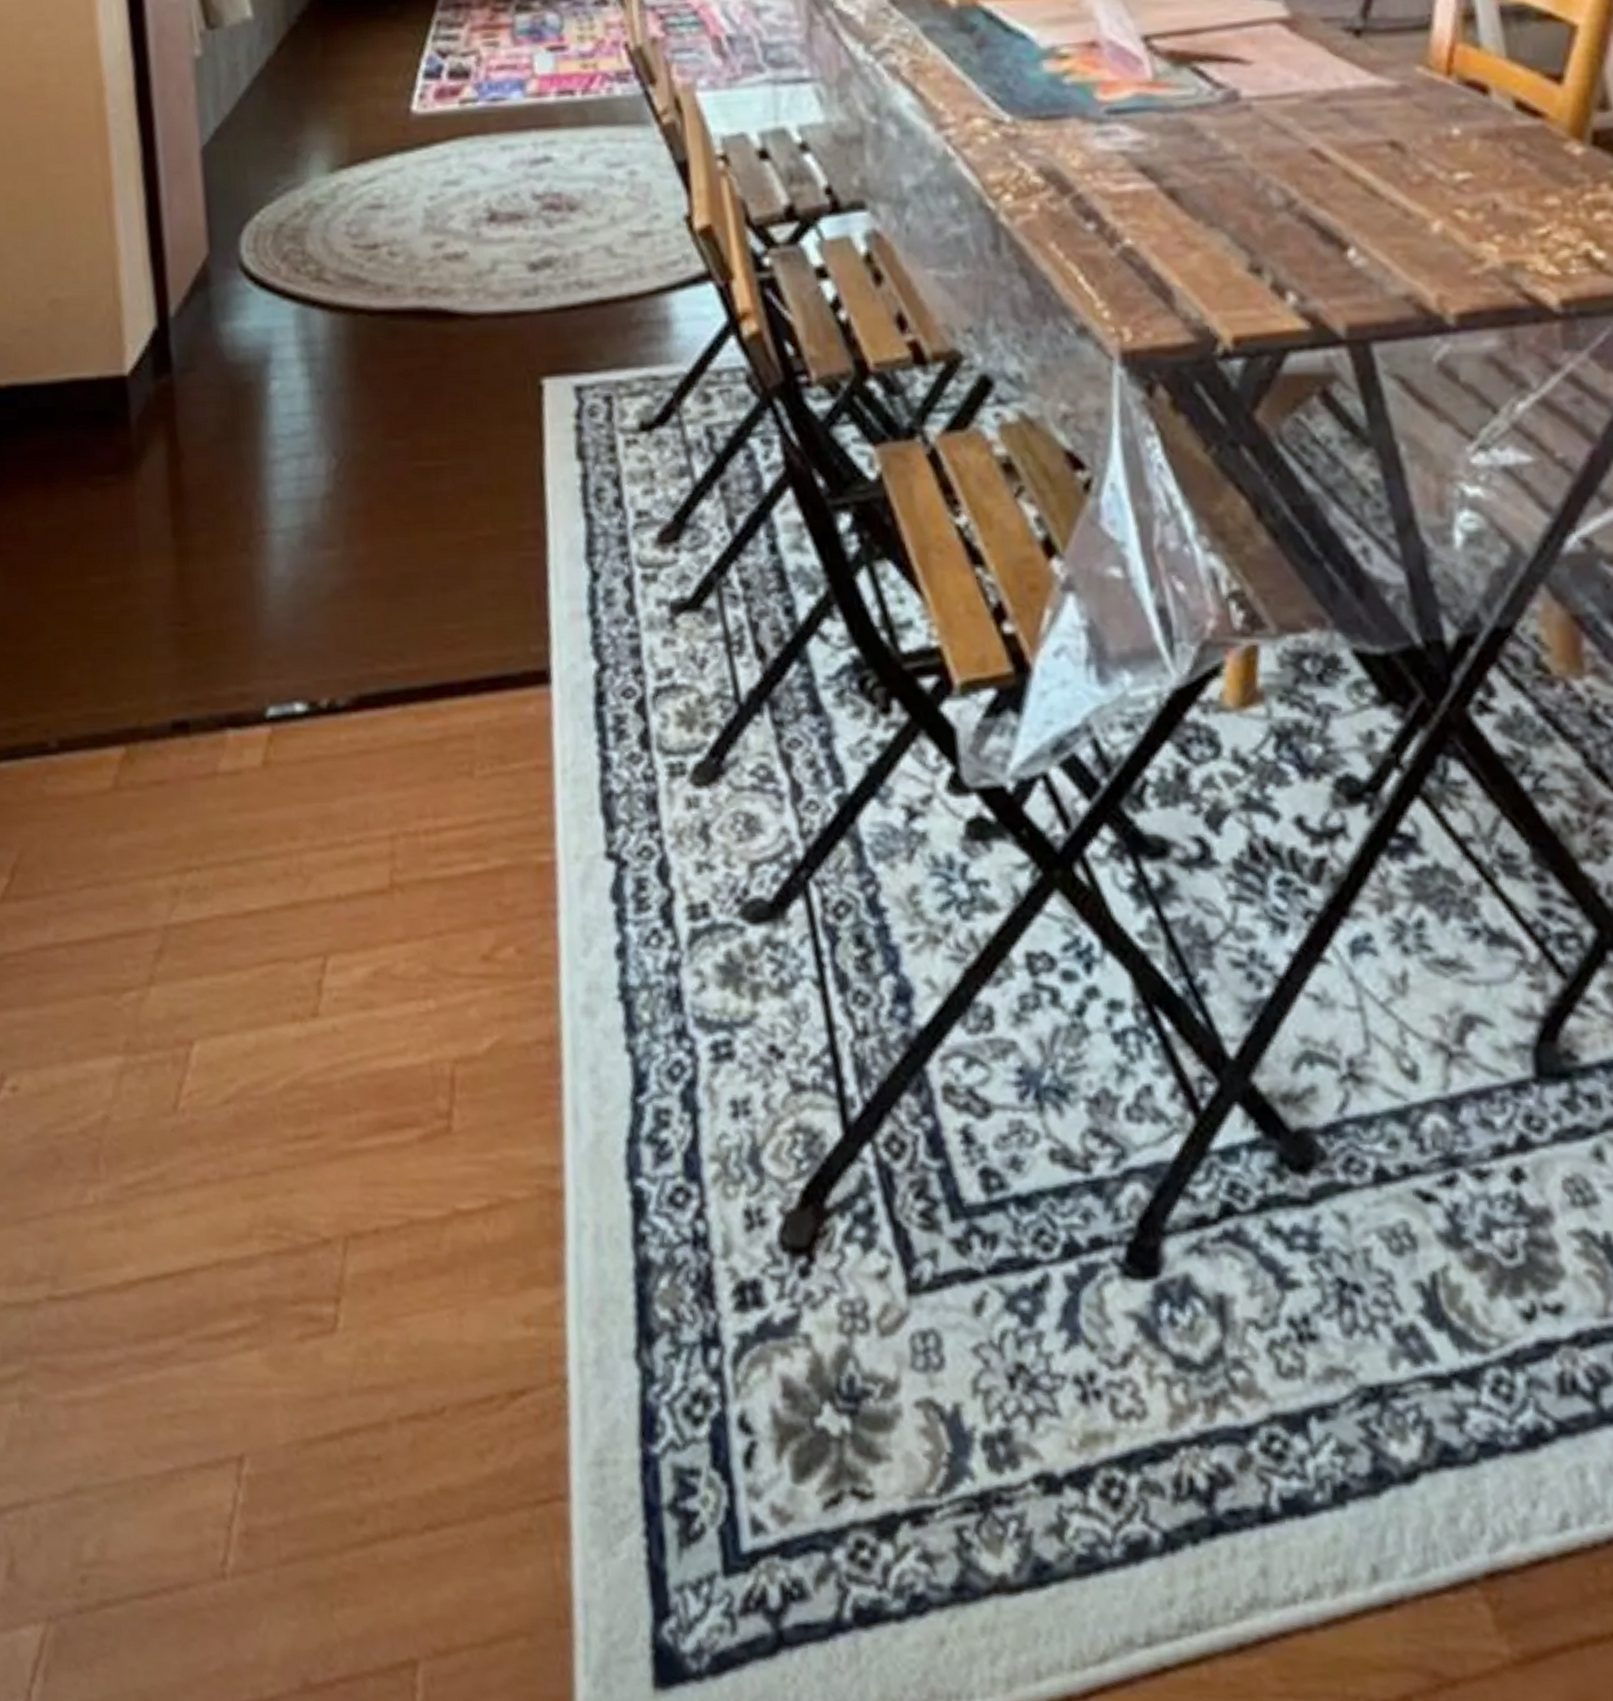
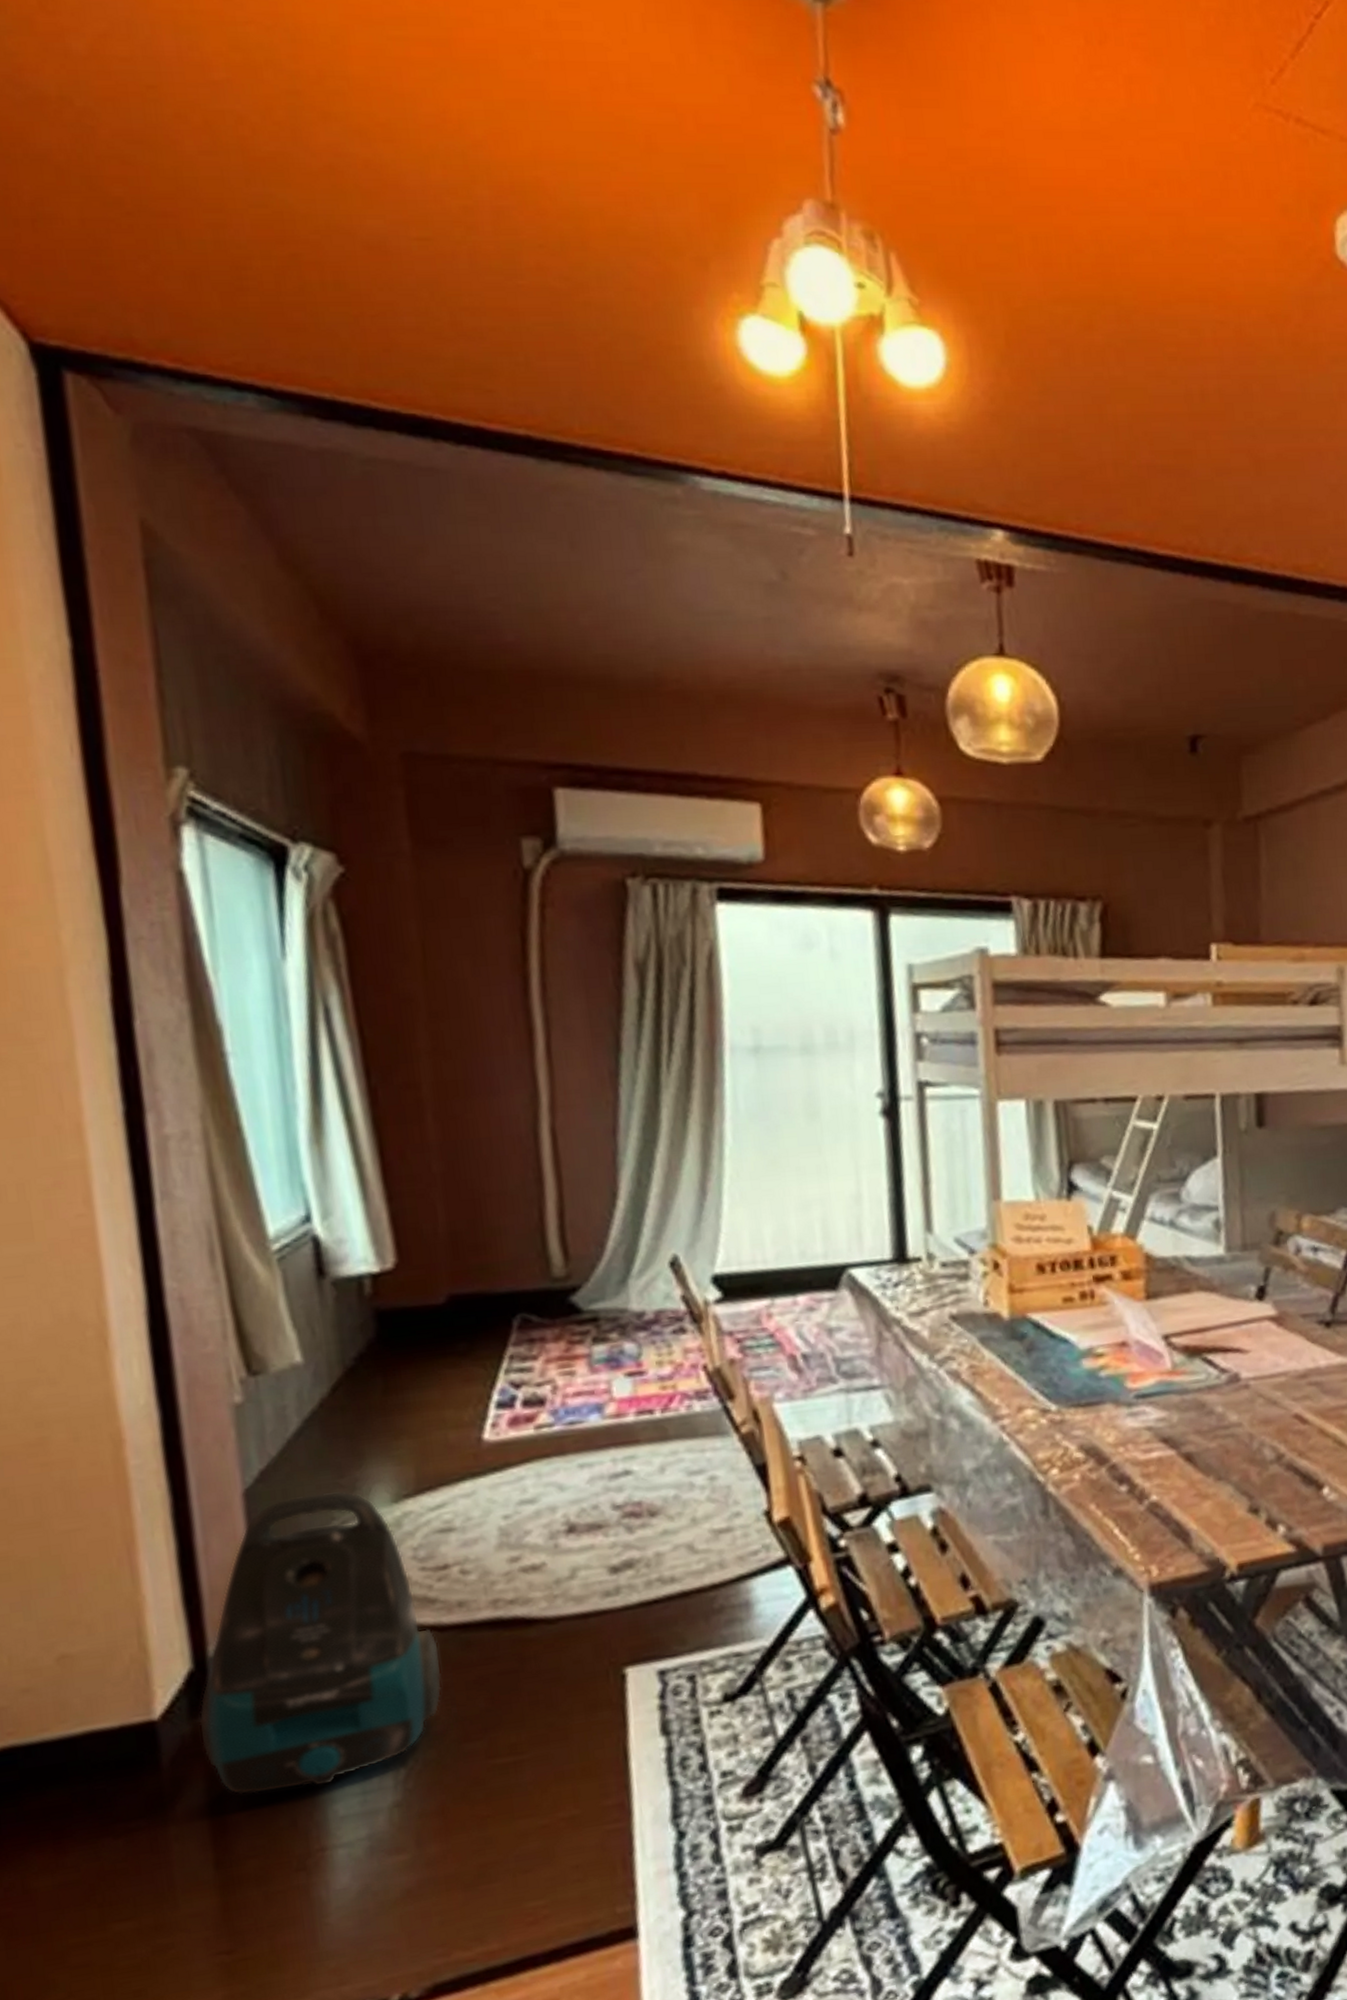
vacuum cleaner: none [161,155,371,466] -> present [199,1490,442,1795]

